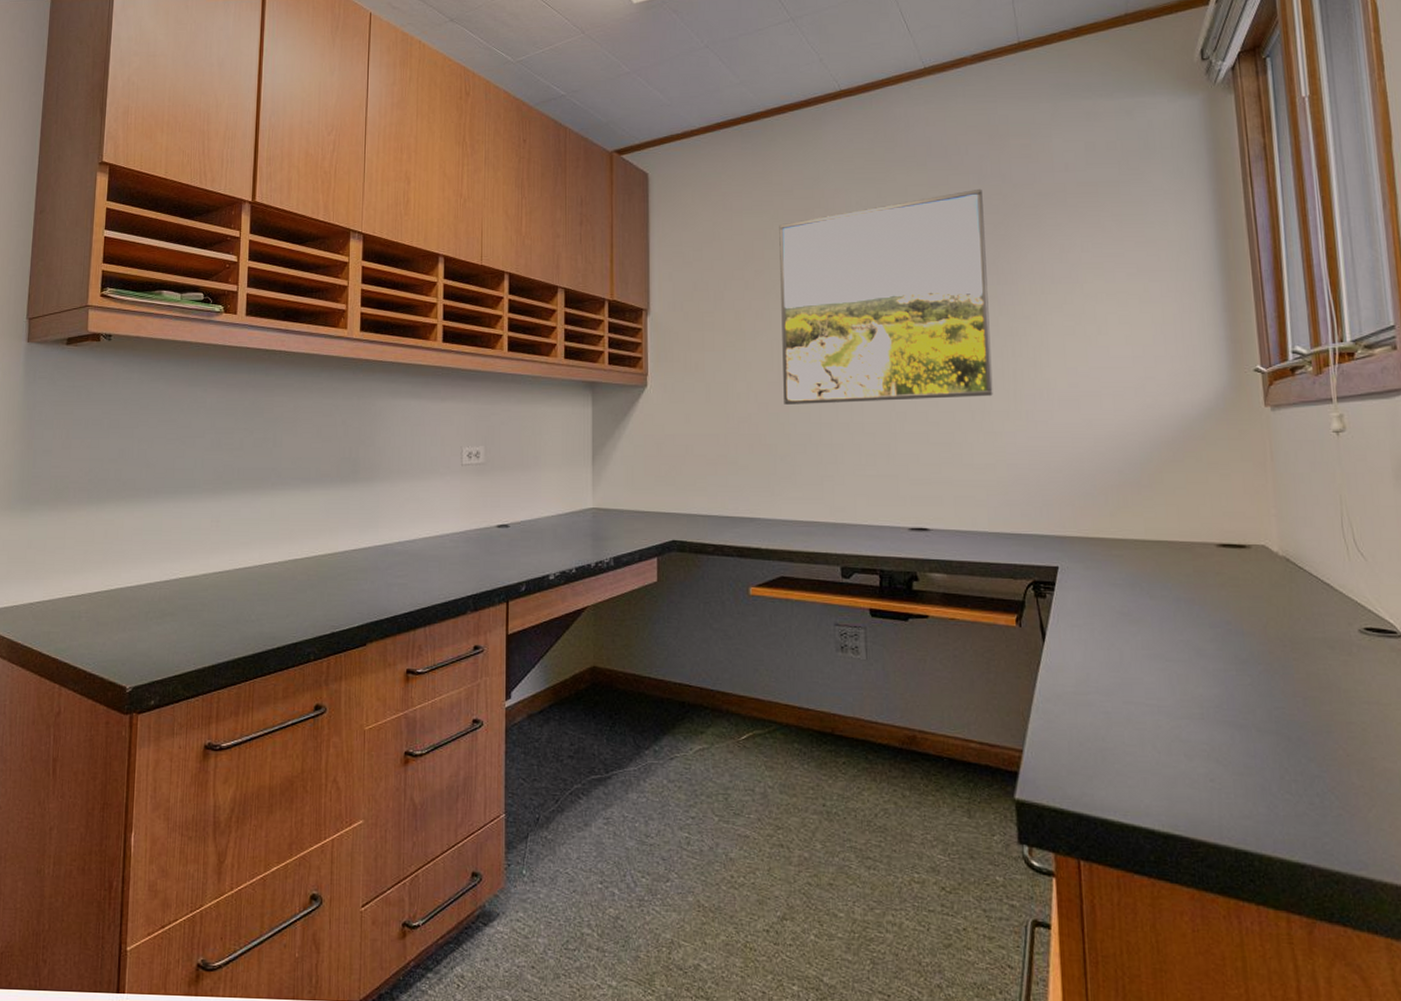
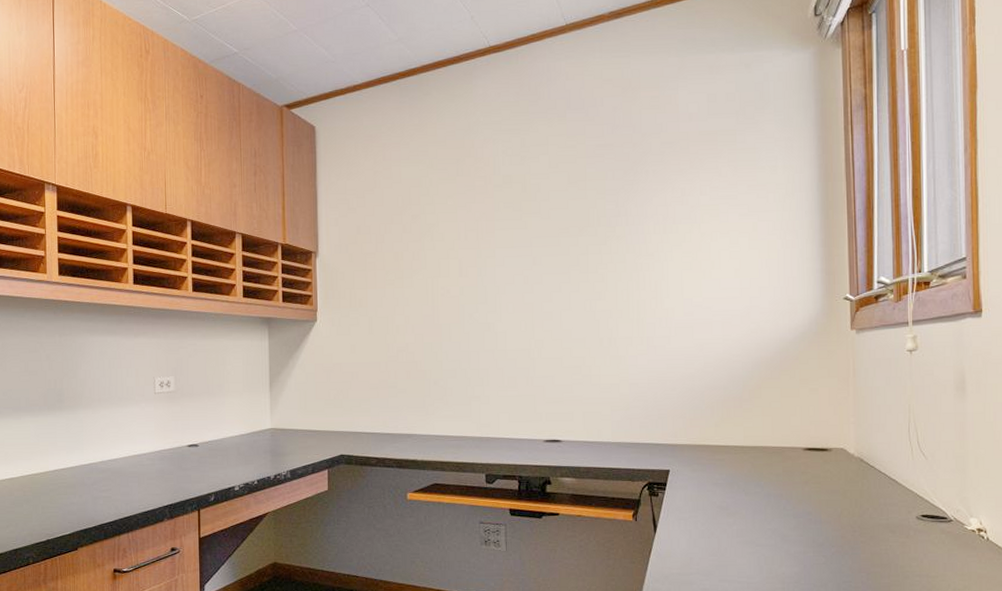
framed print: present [779,188,993,405] -> none [433,138,619,335]

